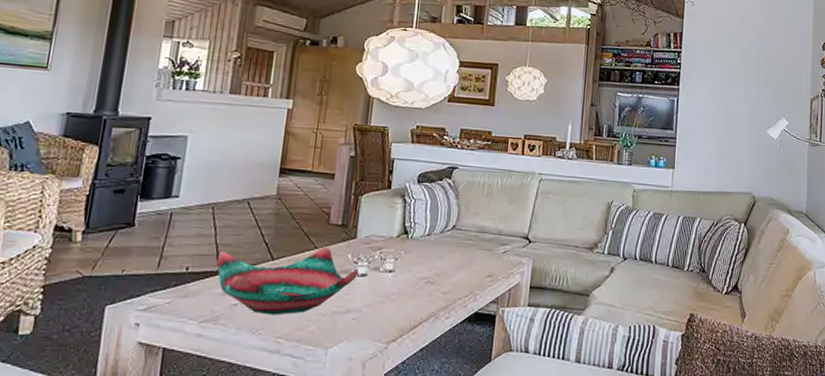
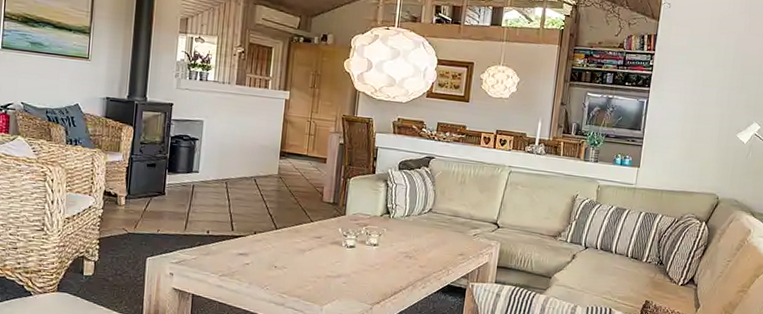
decorative bowl: present [217,247,358,315] -> none [231,219,348,275]

